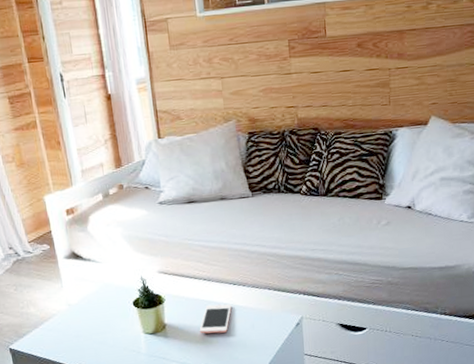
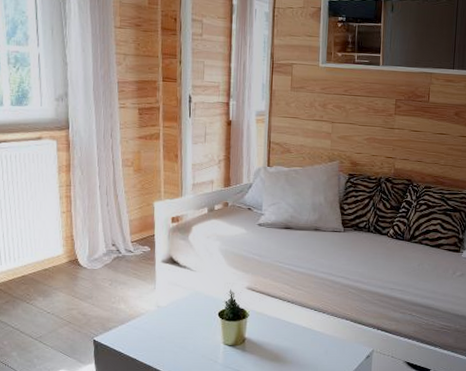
cell phone: present [199,304,232,334] -> none [276,326,310,354]

